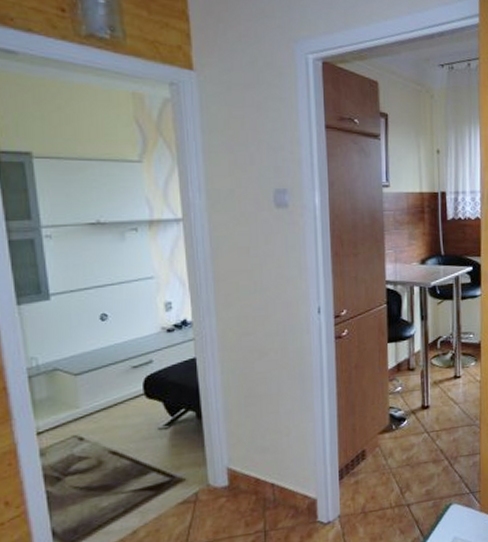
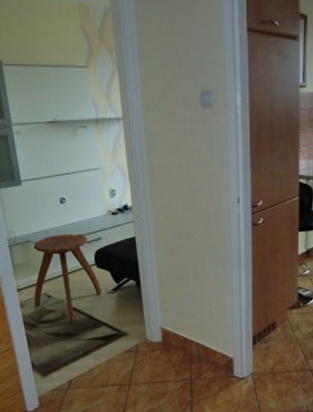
stool: none [59,357,151,472] -> present [33,233,102,323]

